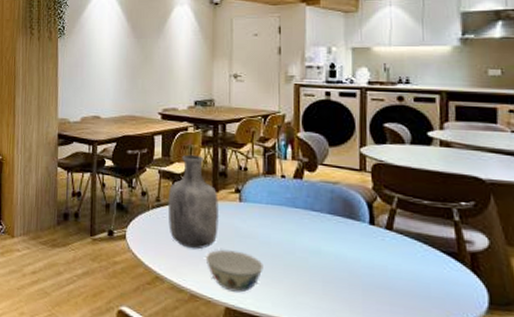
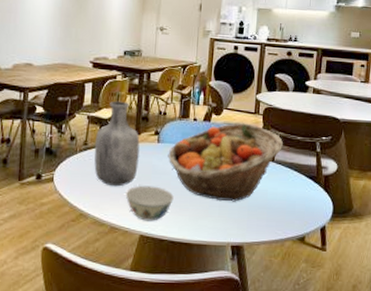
fruit basket: none [252,181,403,278] -> present [168,123,283,202]

